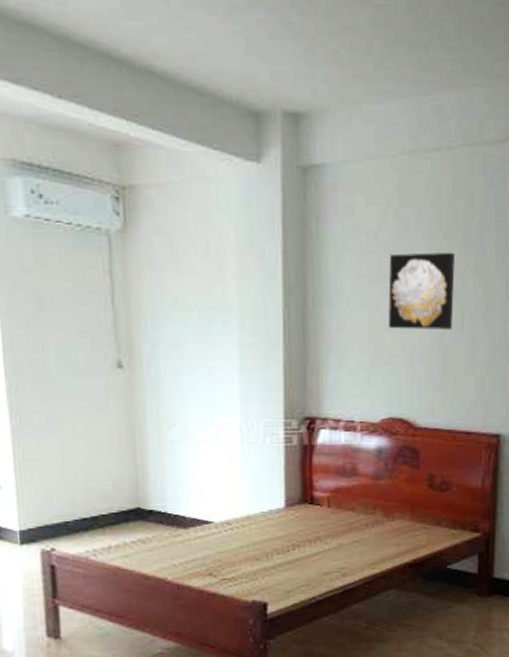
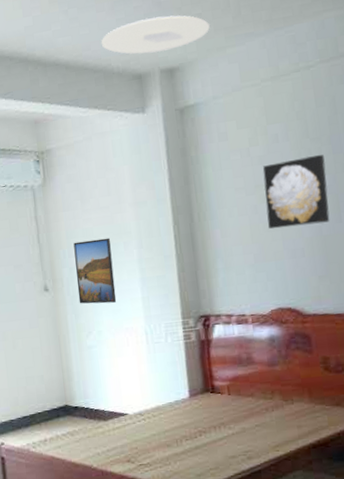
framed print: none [159,311,209,391] -> present [73,238,117,304]
ceiling light: none [210,38,347,89] -> present [101,15,210,54]

